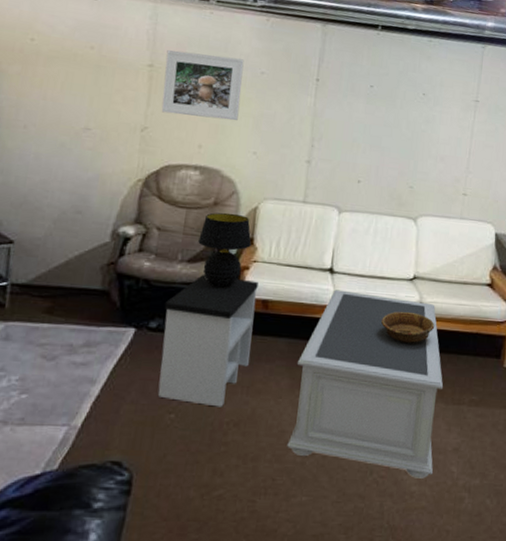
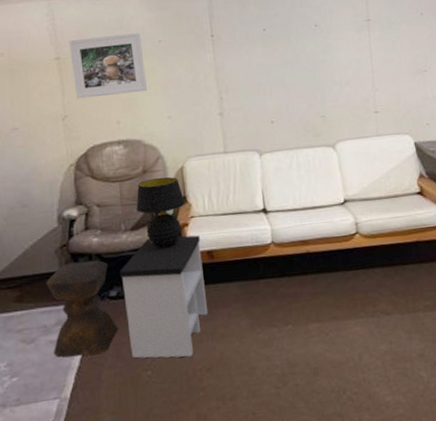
stool: none [74,283,155,387] -> present [46,260,119,357]
coffee table: present [287,289,444,479] -> none [252,222,404,389]
decorative bowl: present [381,311,435,344] -> none [322,234,375,265]

